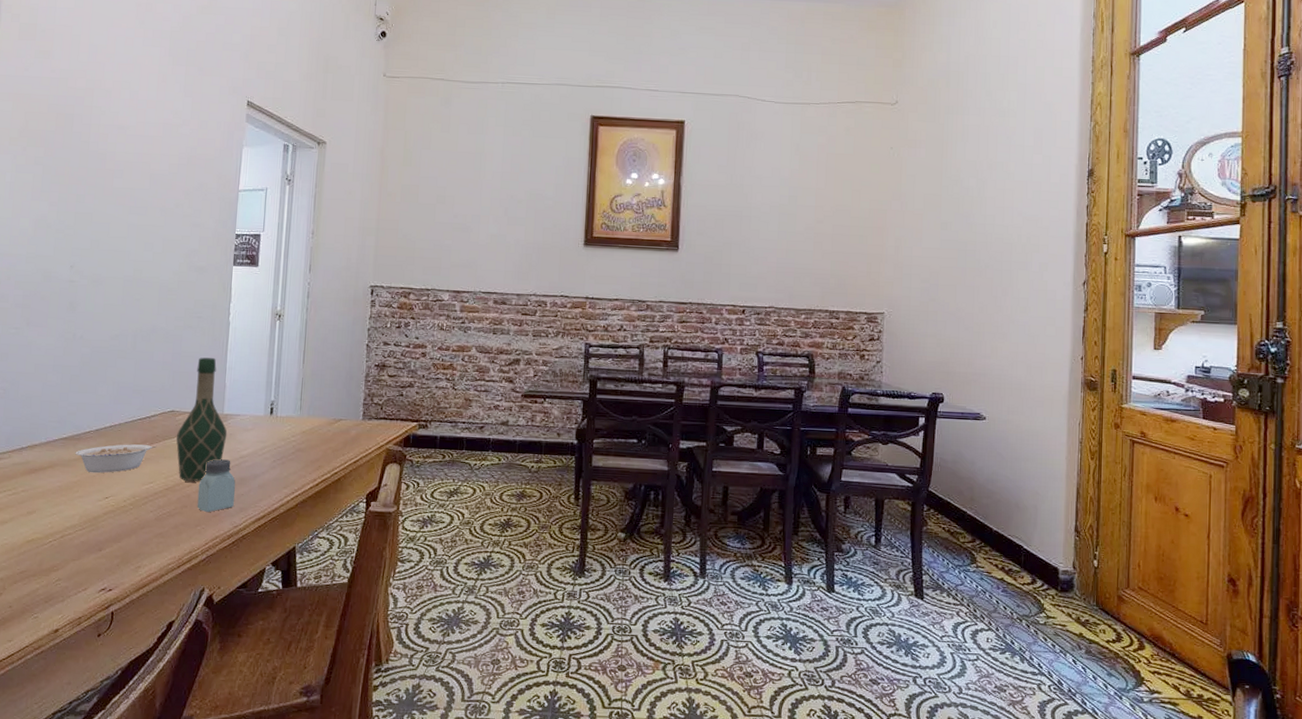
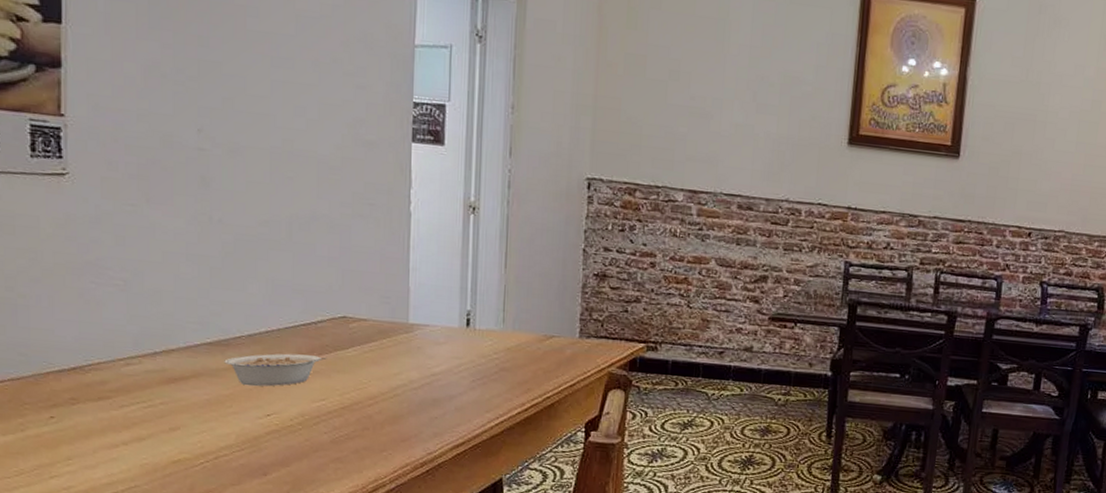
wine bottle: present [176,357,227,482] -> none [350,254,414,401]
saltshaker: present [197,459,235,513] -> none [381,376,427,437]

